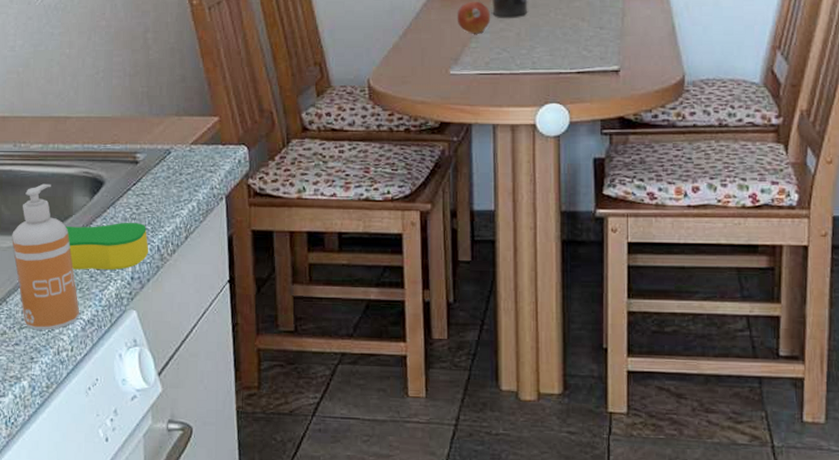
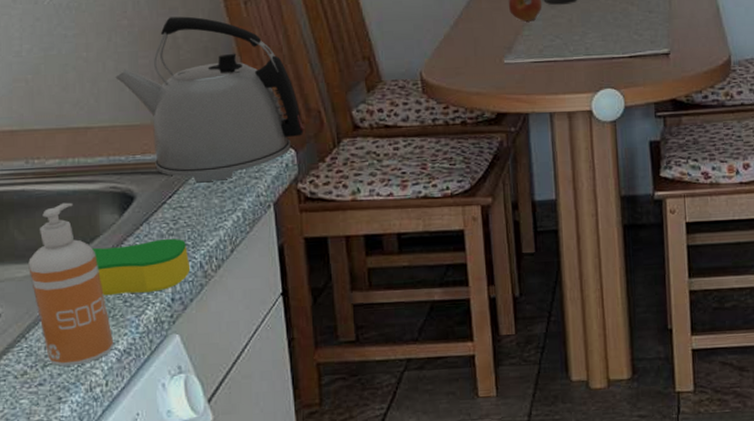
kettle: none [93,19,257,172] -> present [115,16,305,182]

